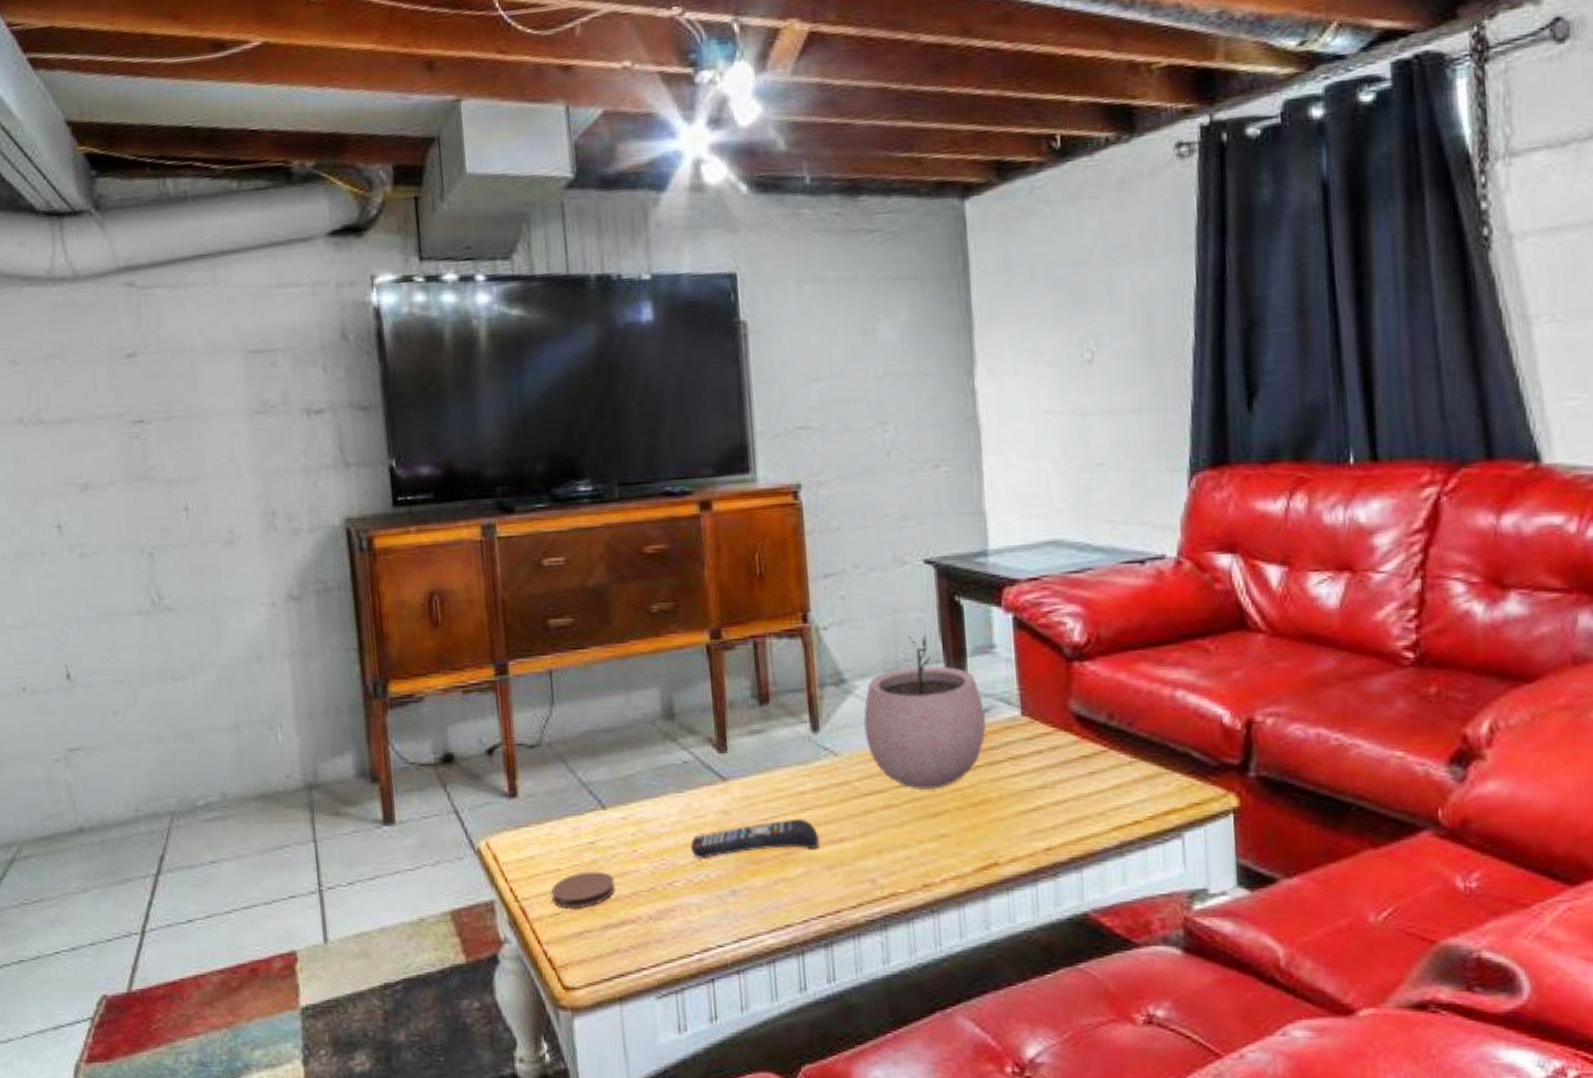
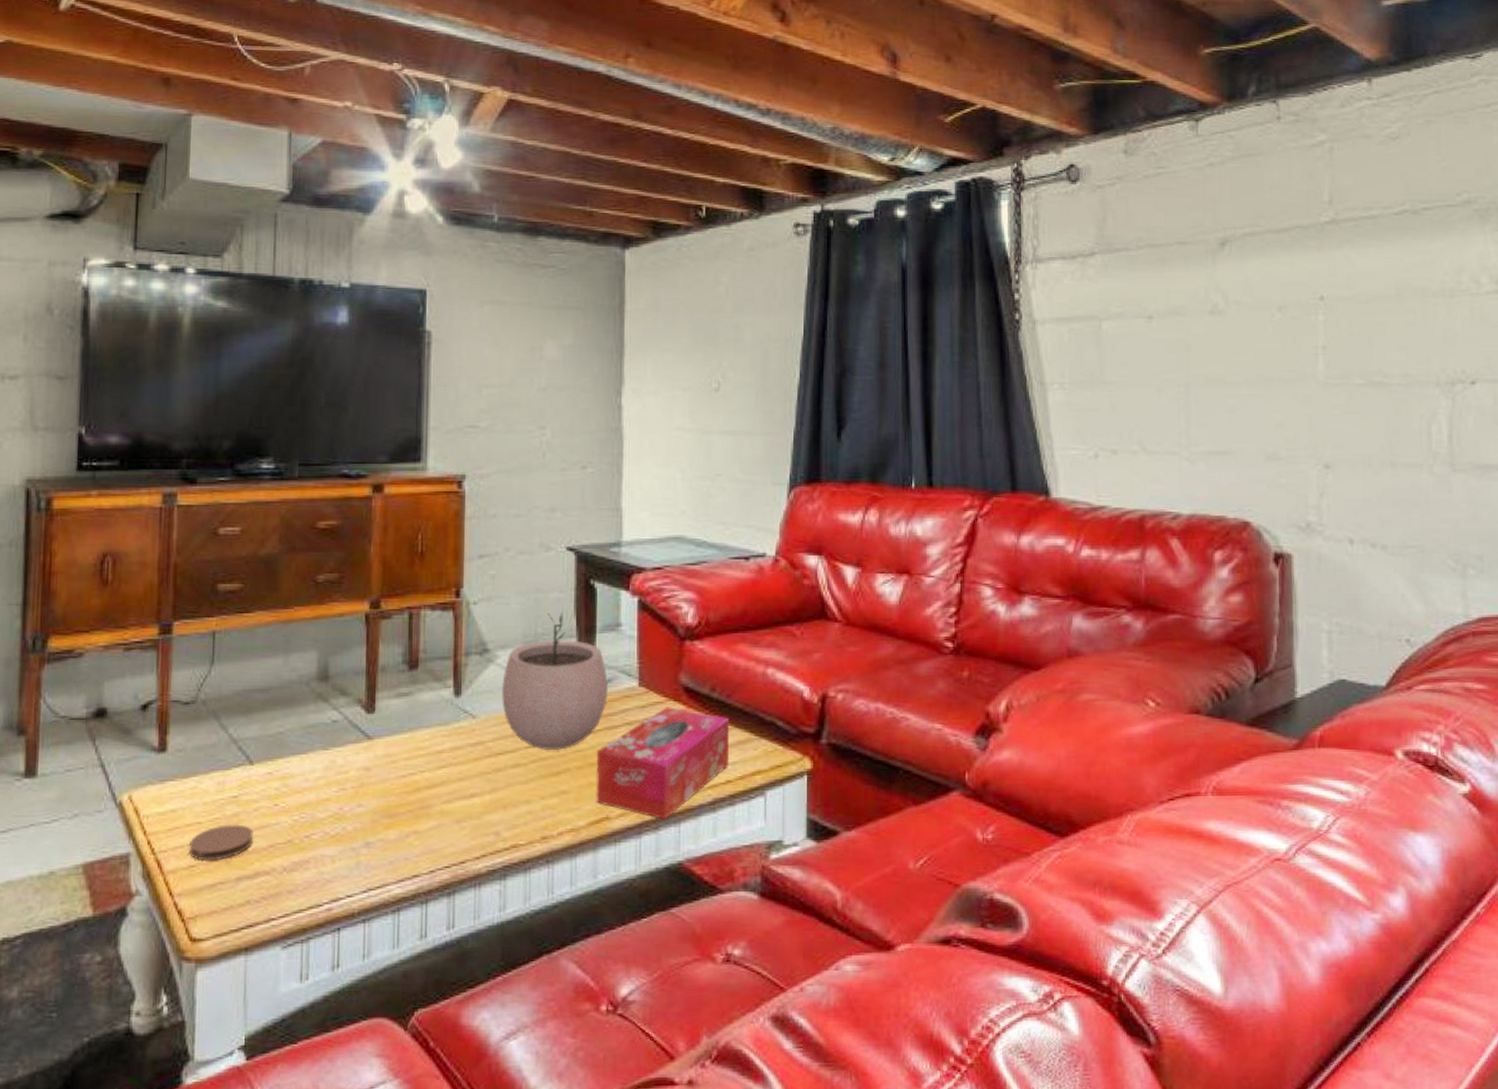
remote control: present [690,818,819,858] -> none [330,775,451,812]
tissue box: none [978,738,1136,865] -> present [596,707,729,819]

